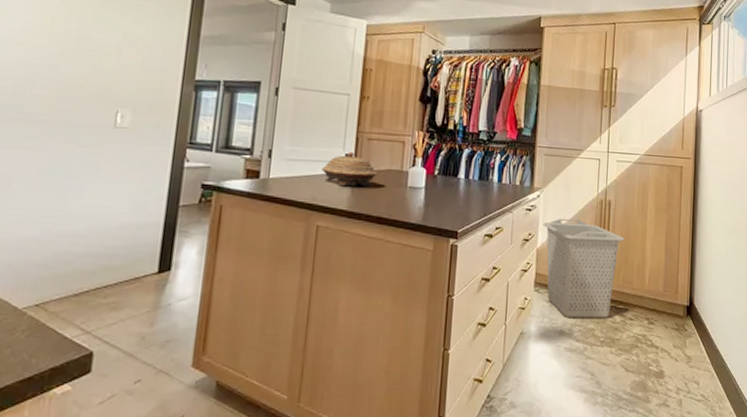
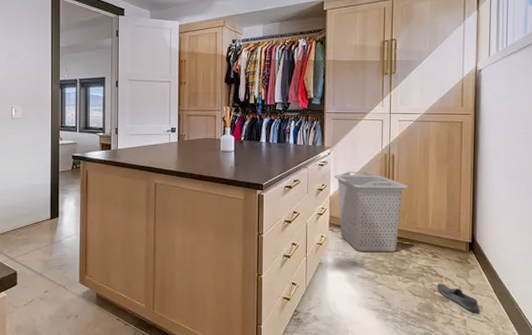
decorative box: present [322,151,378,187] -> none [155,126,196,153]
shoe: none [651,356,696,391] -> present [436,284,480,313]

